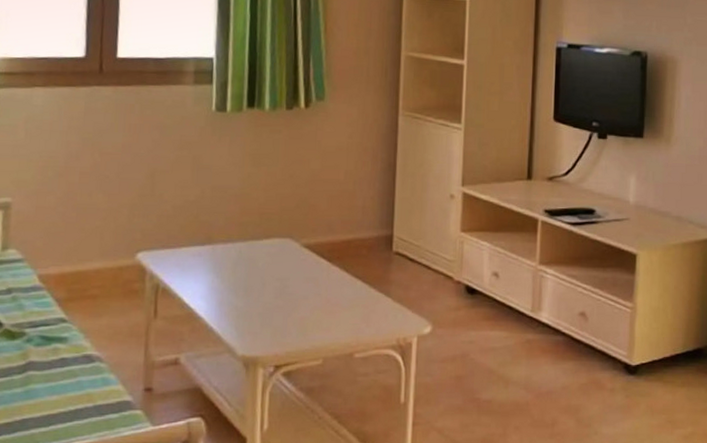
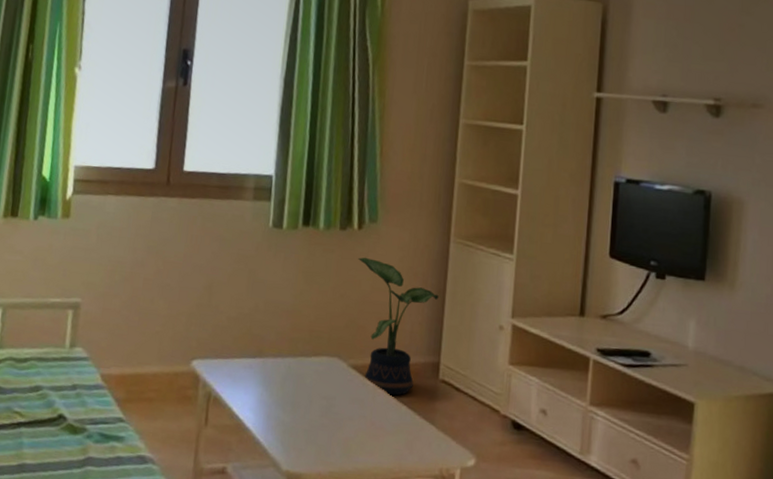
potted plant: none [306,135,389,271] -> present [358,257,439,396]

